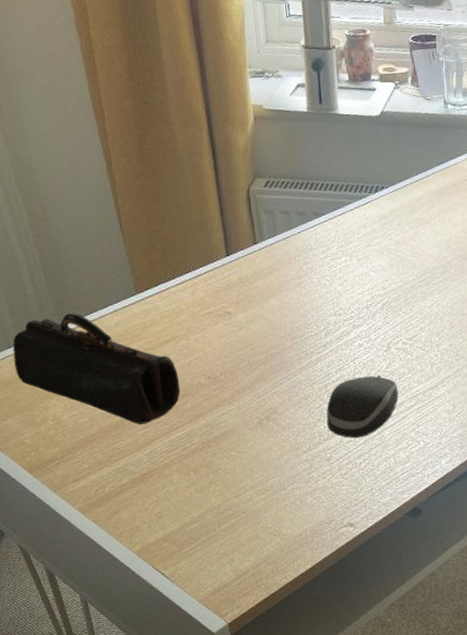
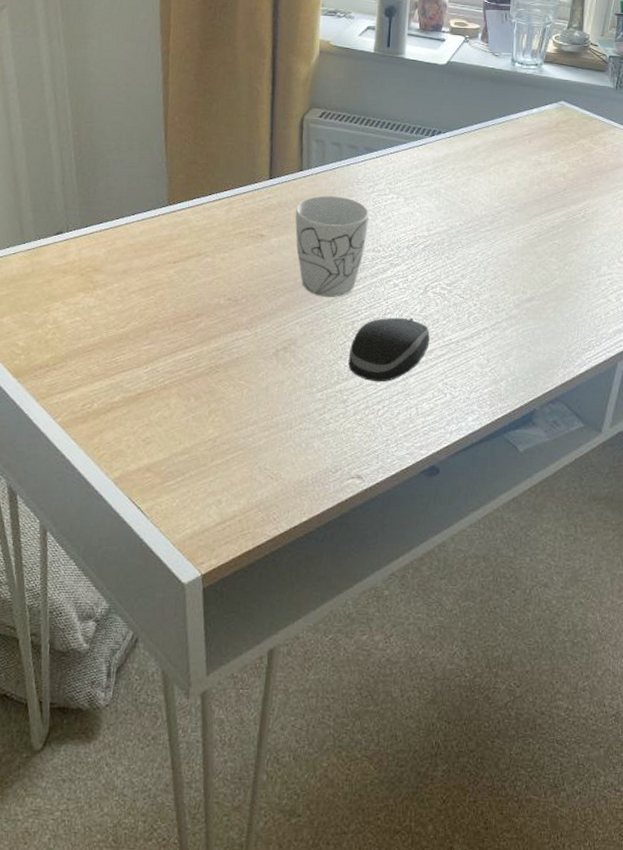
pencil case: present [12,313,181,424] -> none [24,216,197,340]
mug: none [256,265,327,366] -> present [295,195,370,298]

